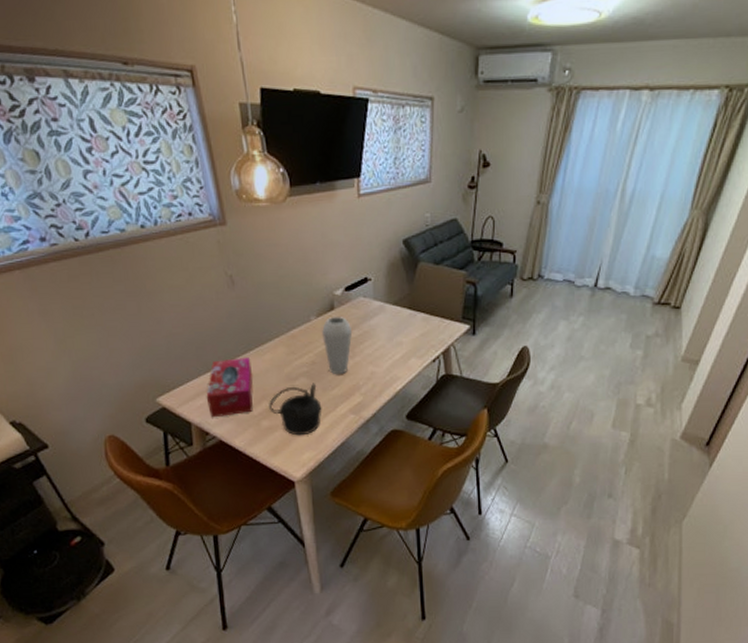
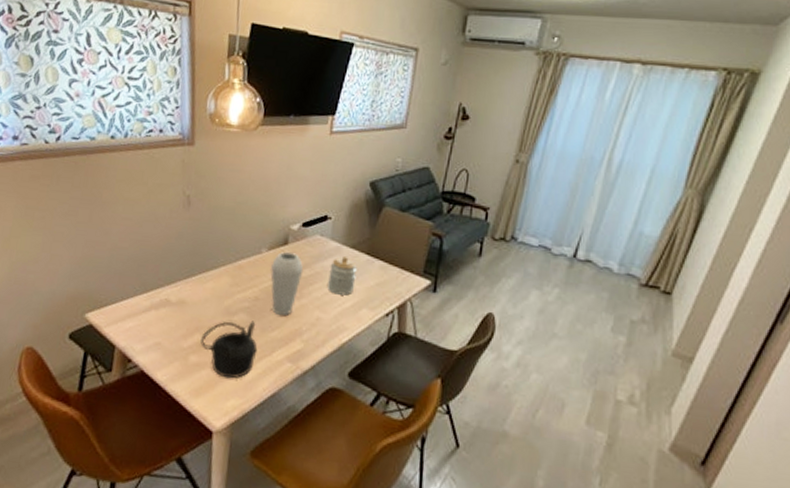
tissue box: present [206,357,254,418] -> none [137,281,192,344]
jar: none [376,312,402,349] -> present [328,255,357,296]

